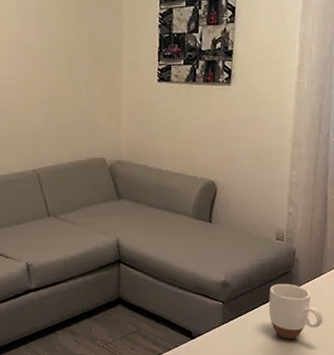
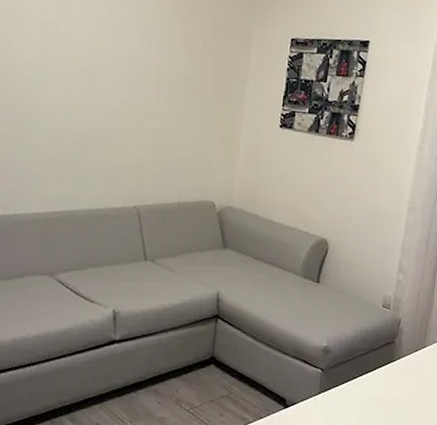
mug: present [269,283,323,339] -> none [368,354,421,414]

